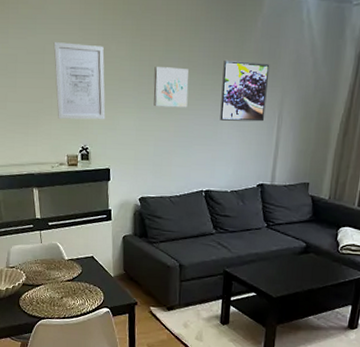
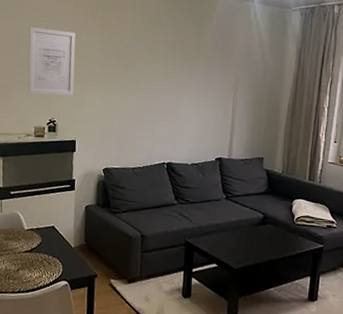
wall art: present [153,67,189,108] -> none [120,52,152,88]
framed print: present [220,59,270,122] -> none [180,48,224,102]

